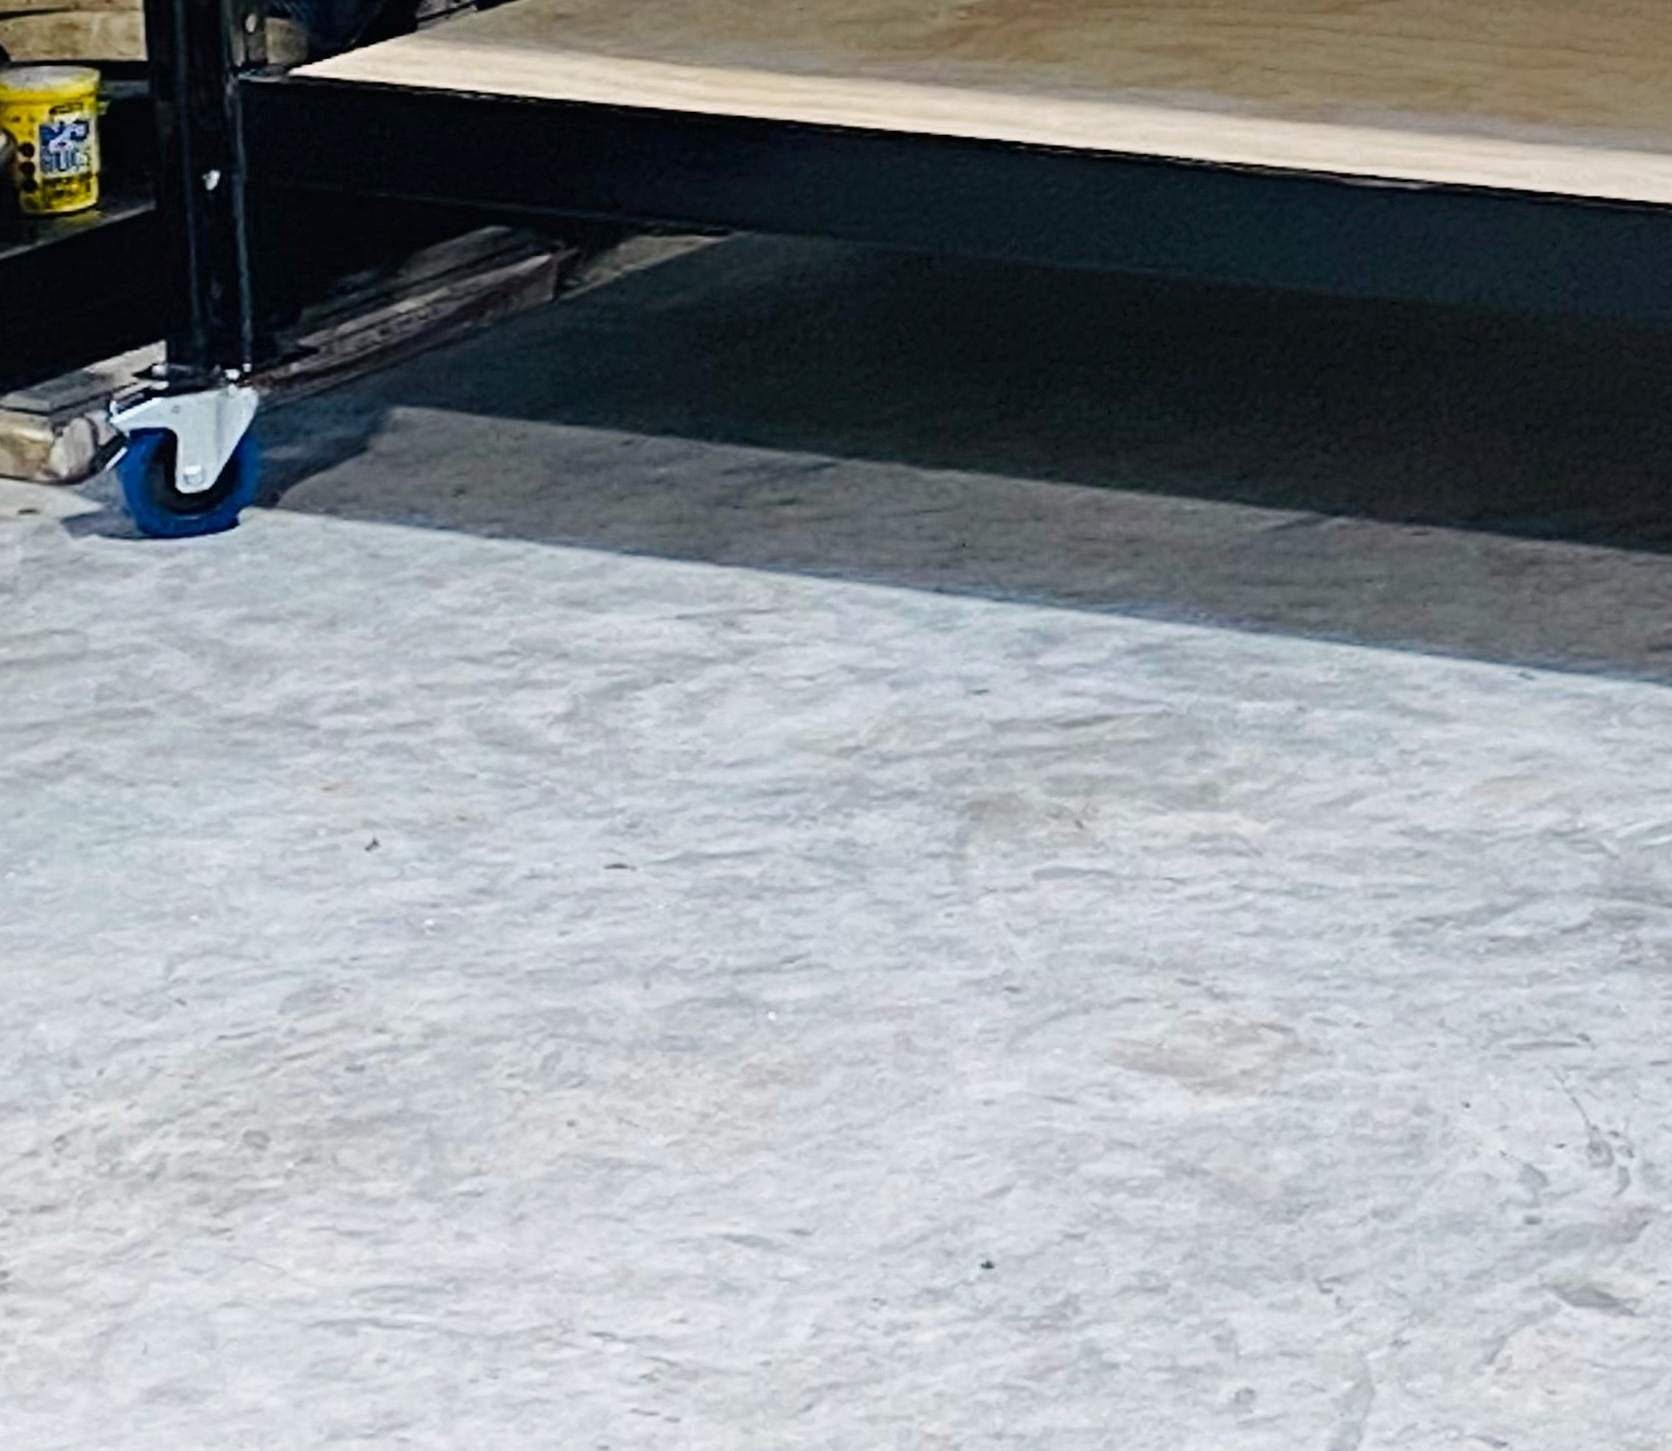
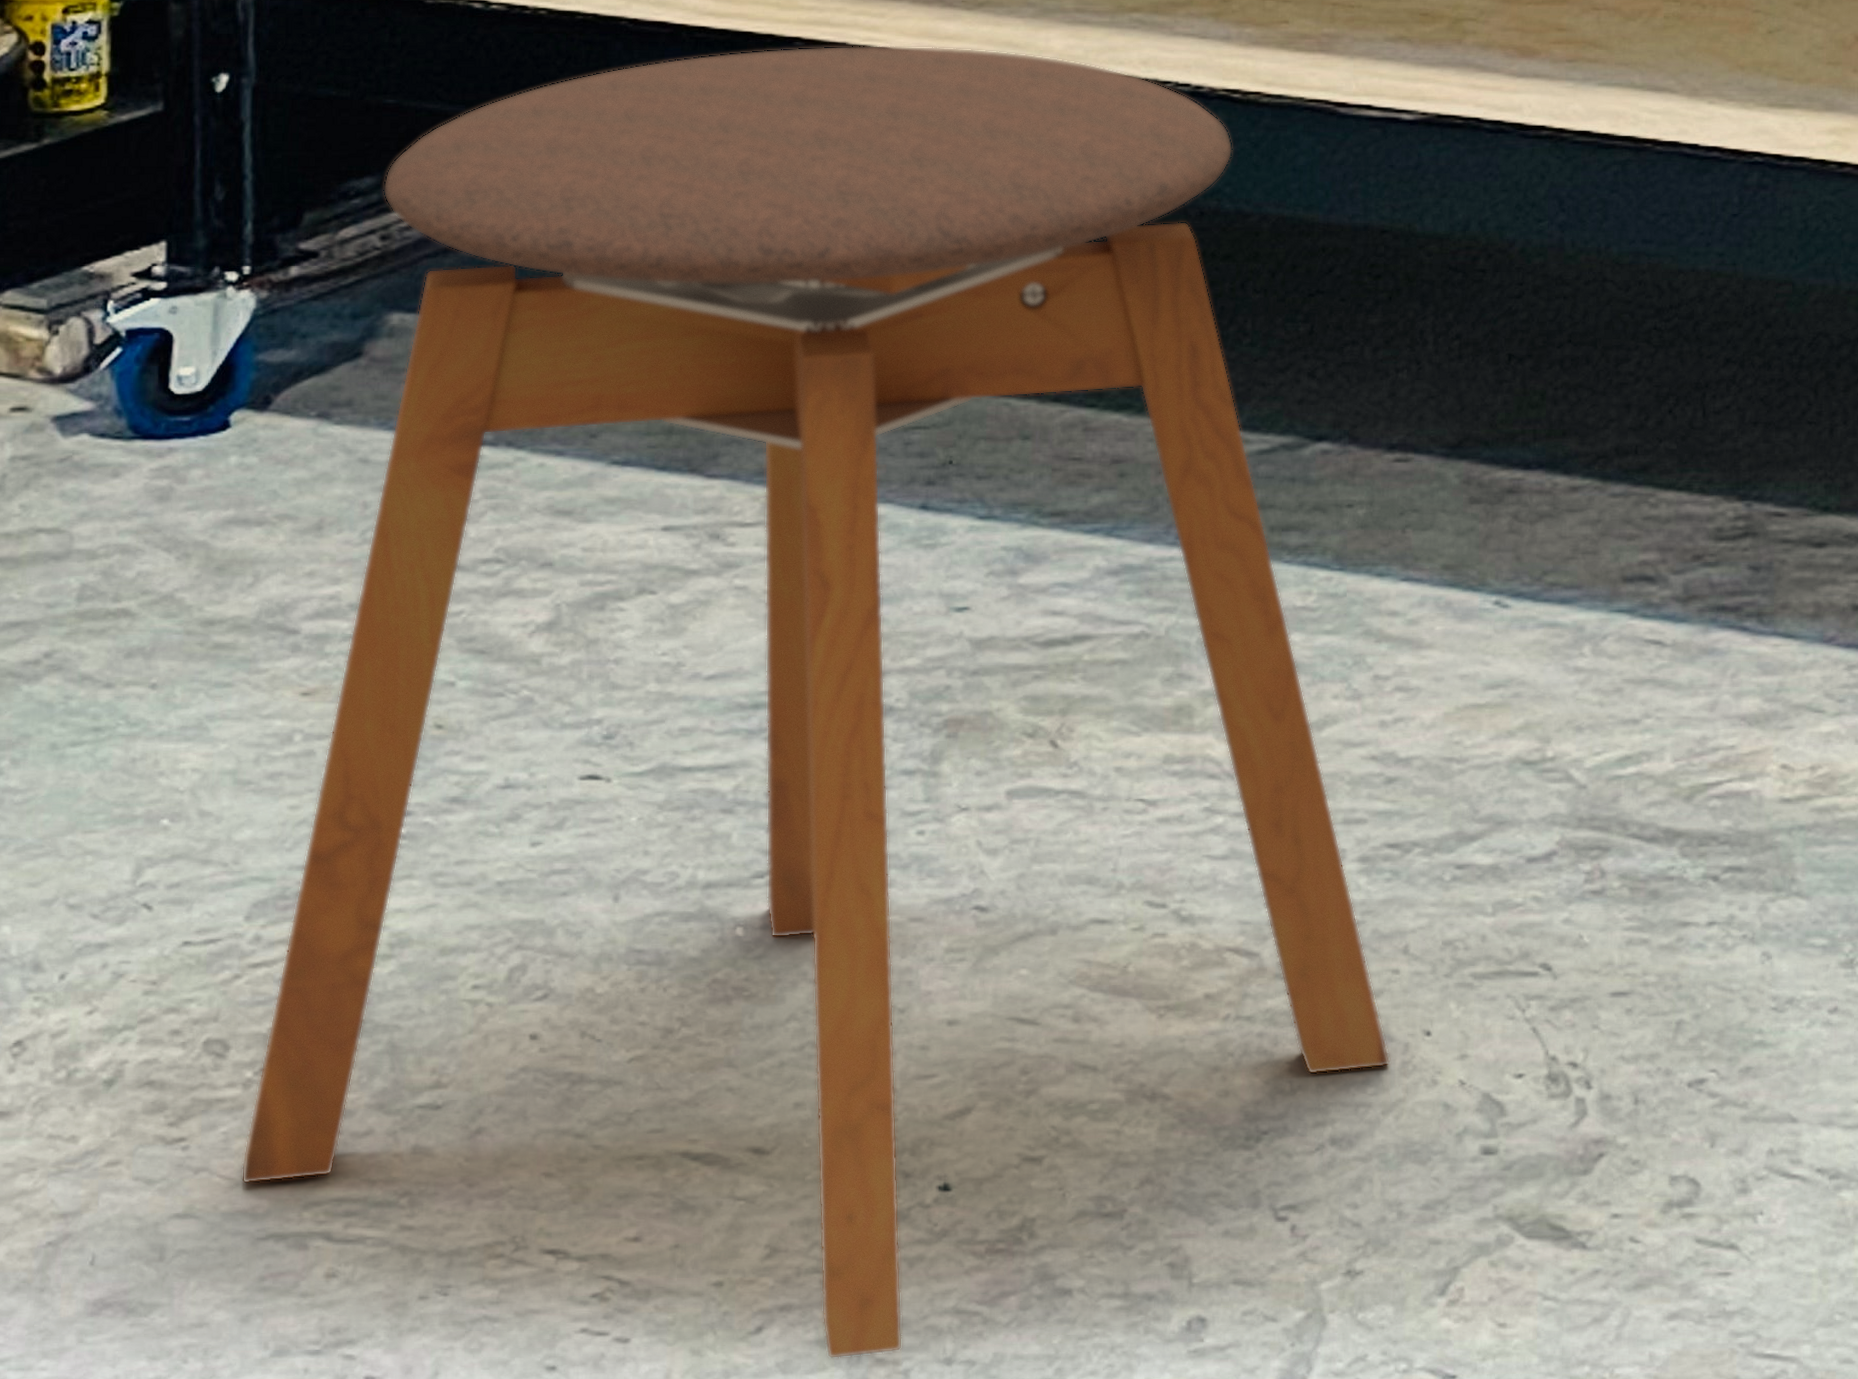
stool: none [287,126,1430,1435] -> present [241,45,1391,1359]

